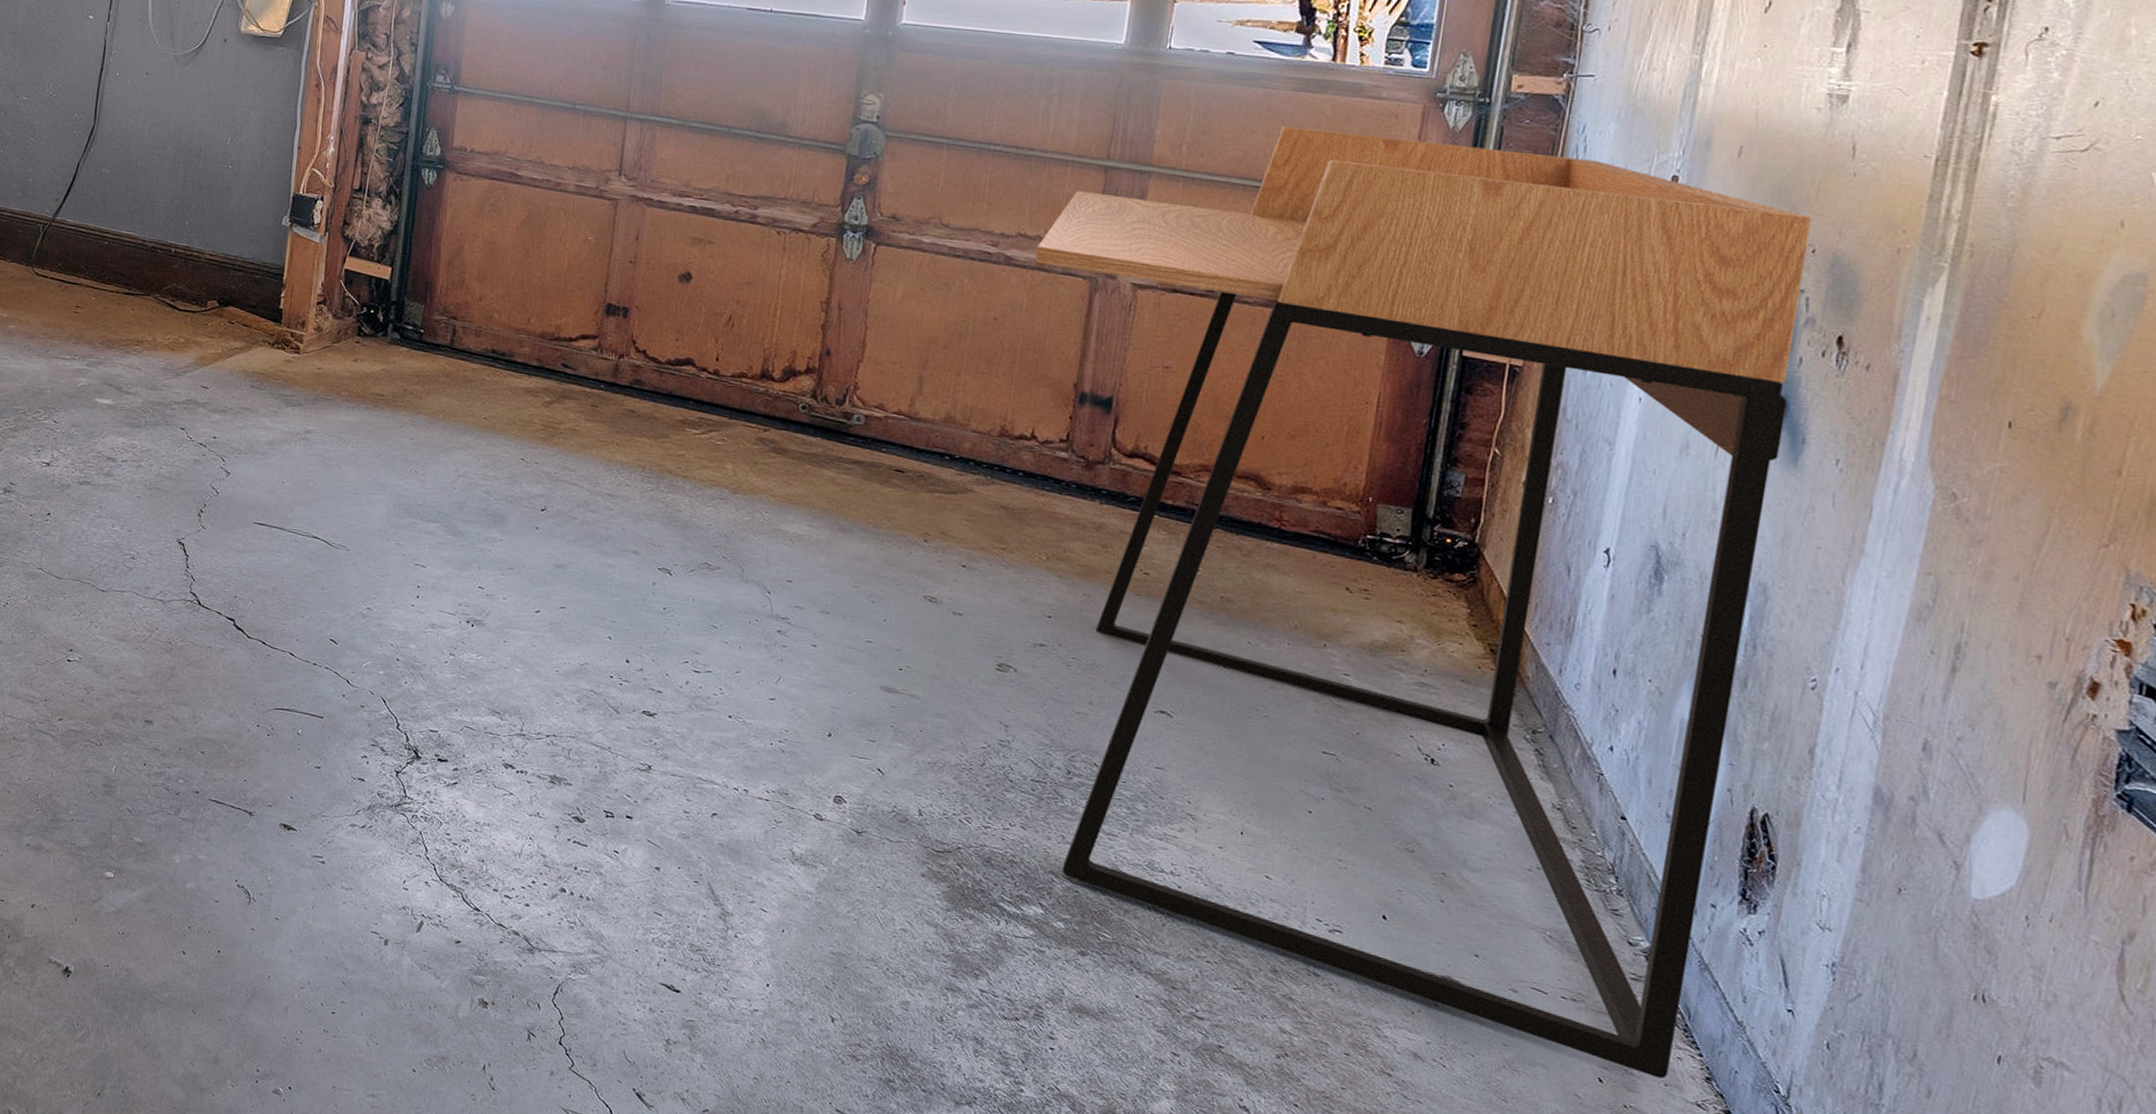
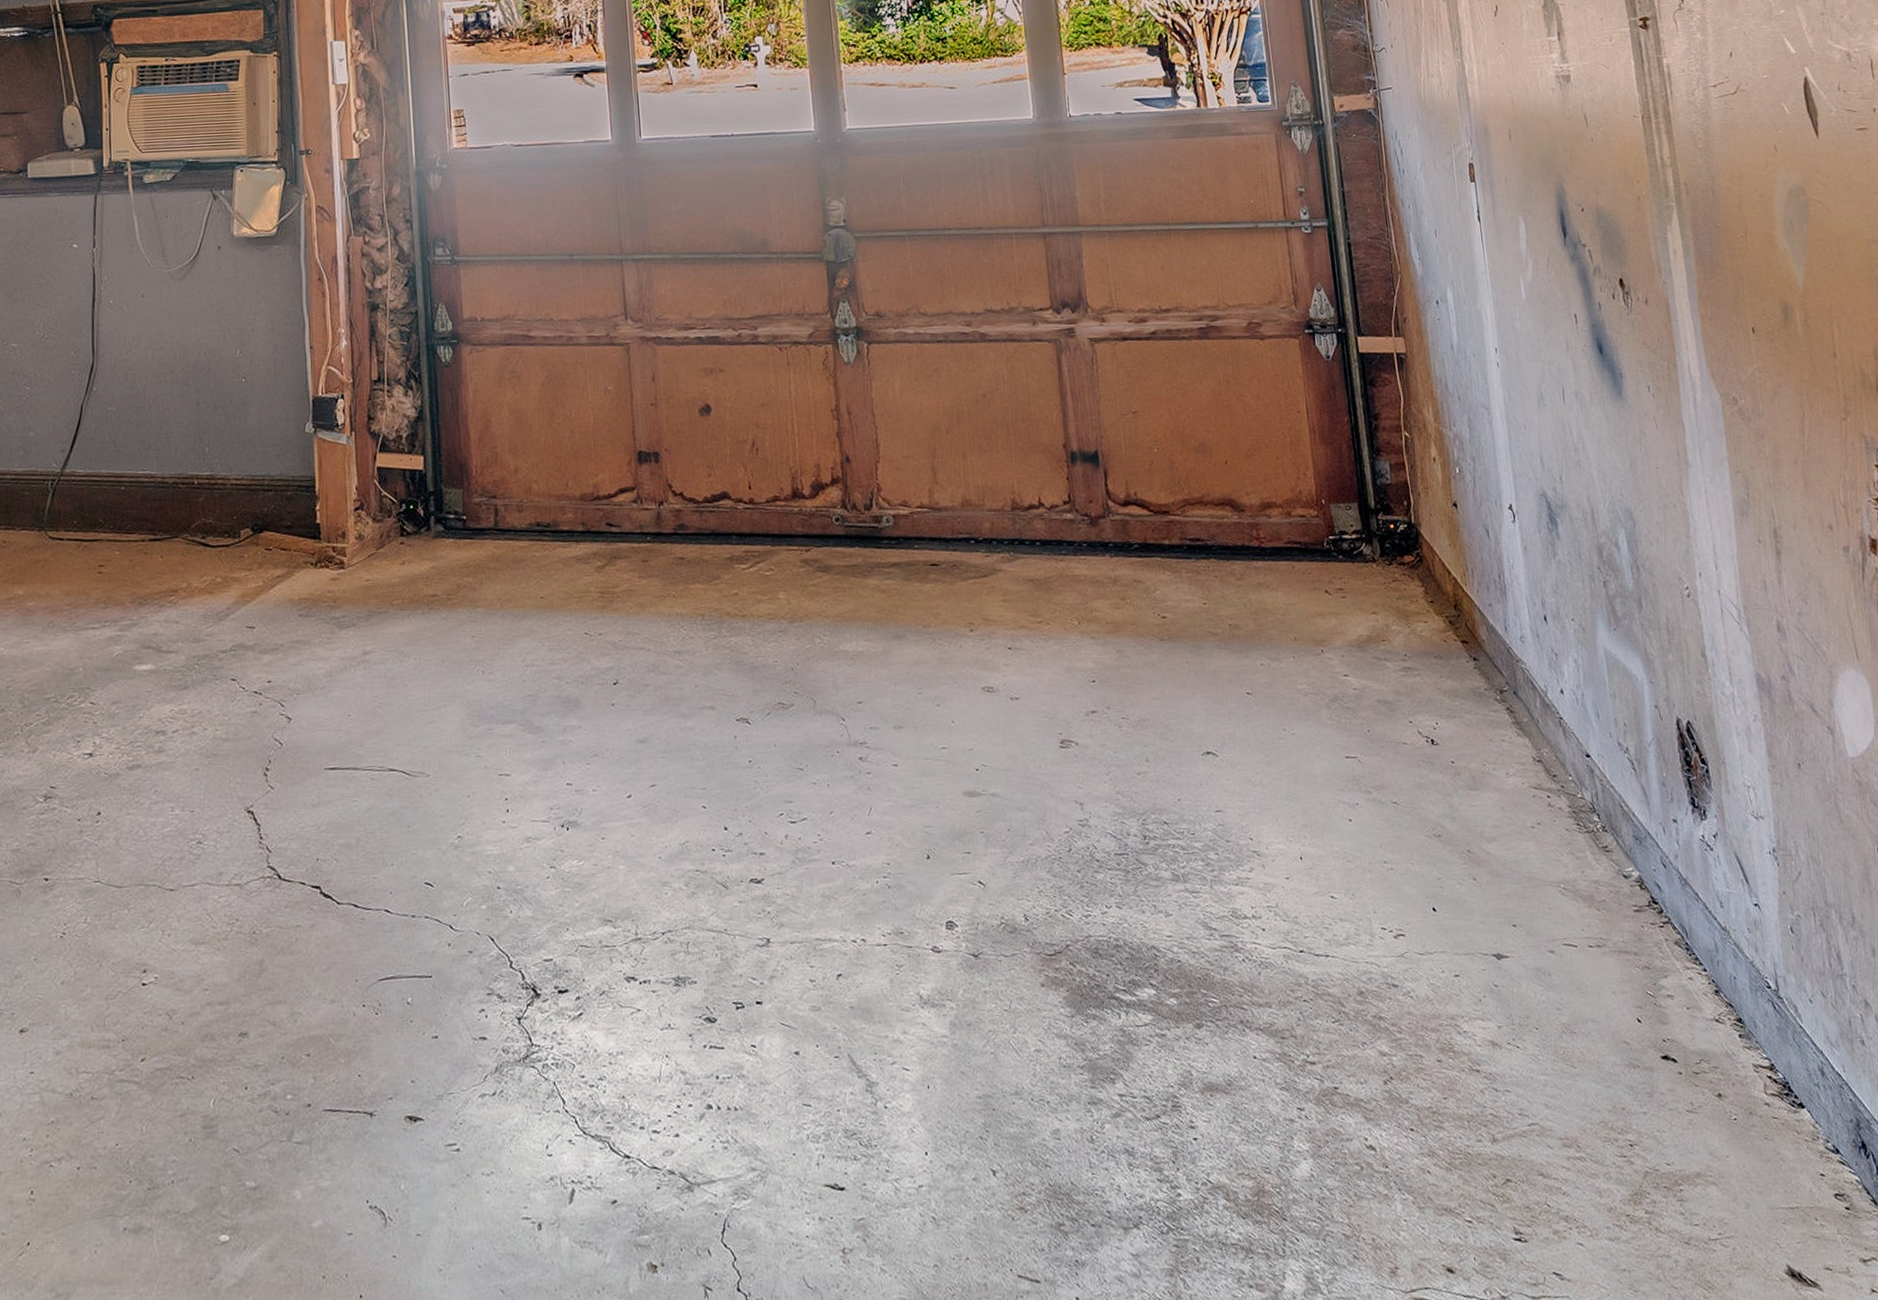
desk: present [1035,127,1813,1079] -> none [1004,160,1687,1004]

